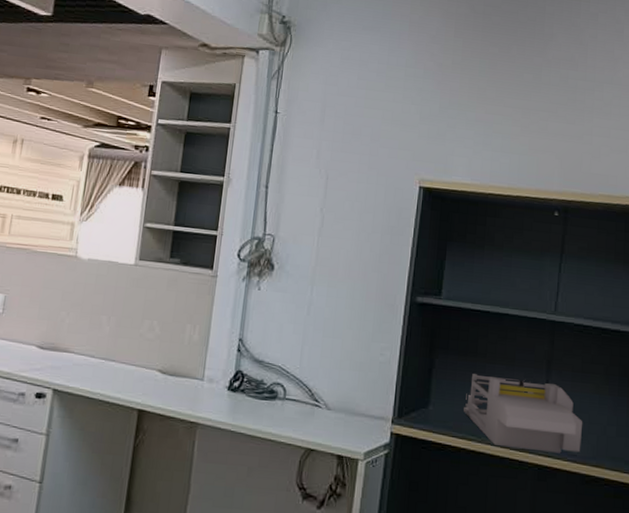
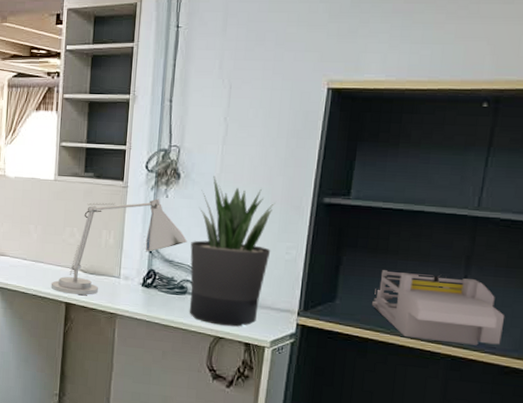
desk lamp: none [121,290,280,401] -> present [51,198,188,296]
planter: none [278,268,370,436] -> present [189,175,275,326]

